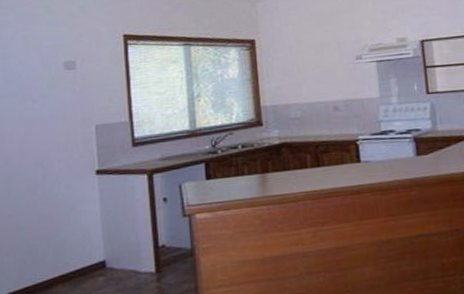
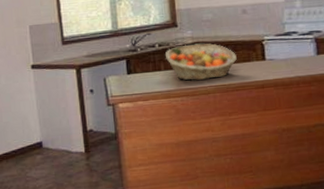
fruit basket: none [249,144,329,187] -> present [165,43,237,82]

